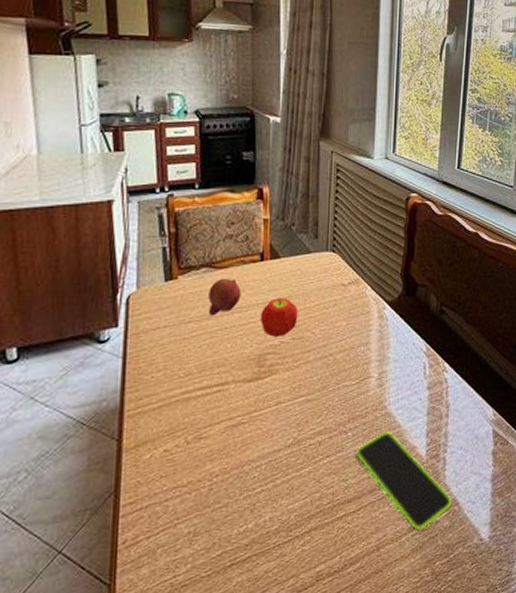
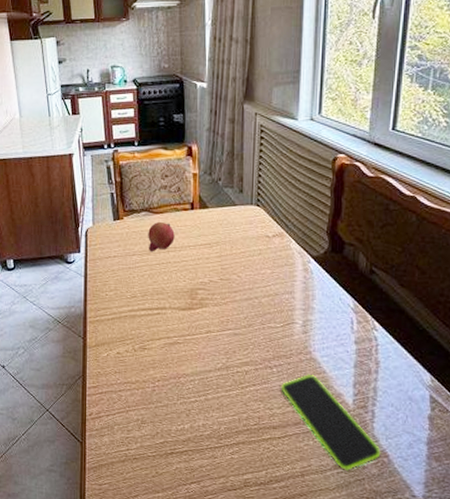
fruit: present [259,297,298,337] -> none [191,242,225,276]

